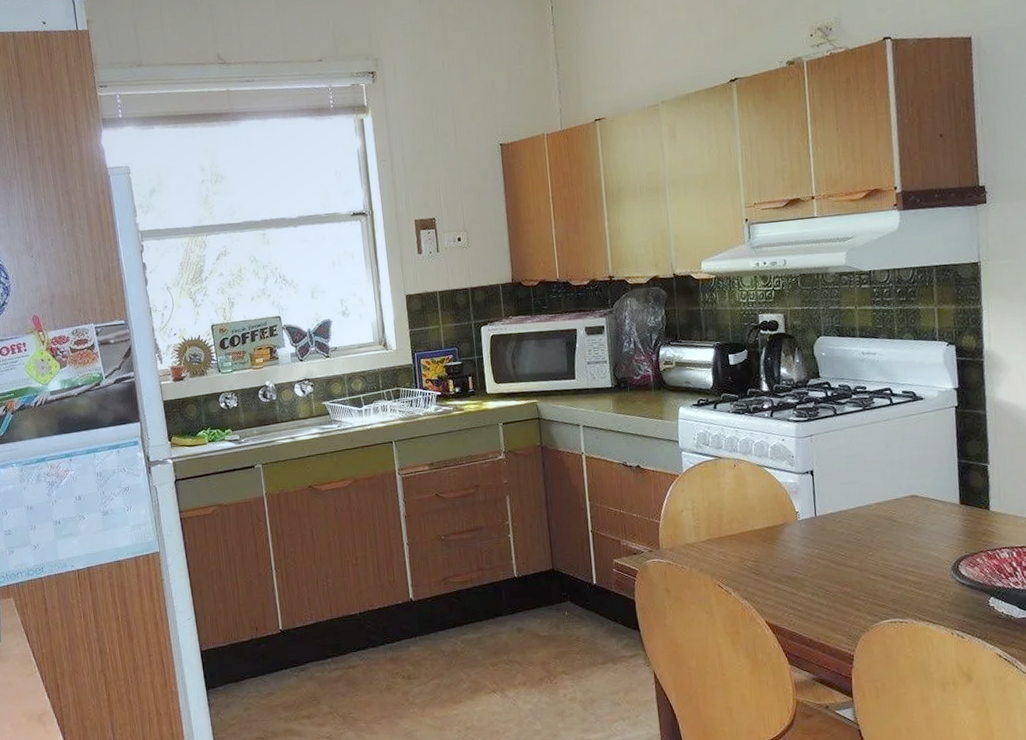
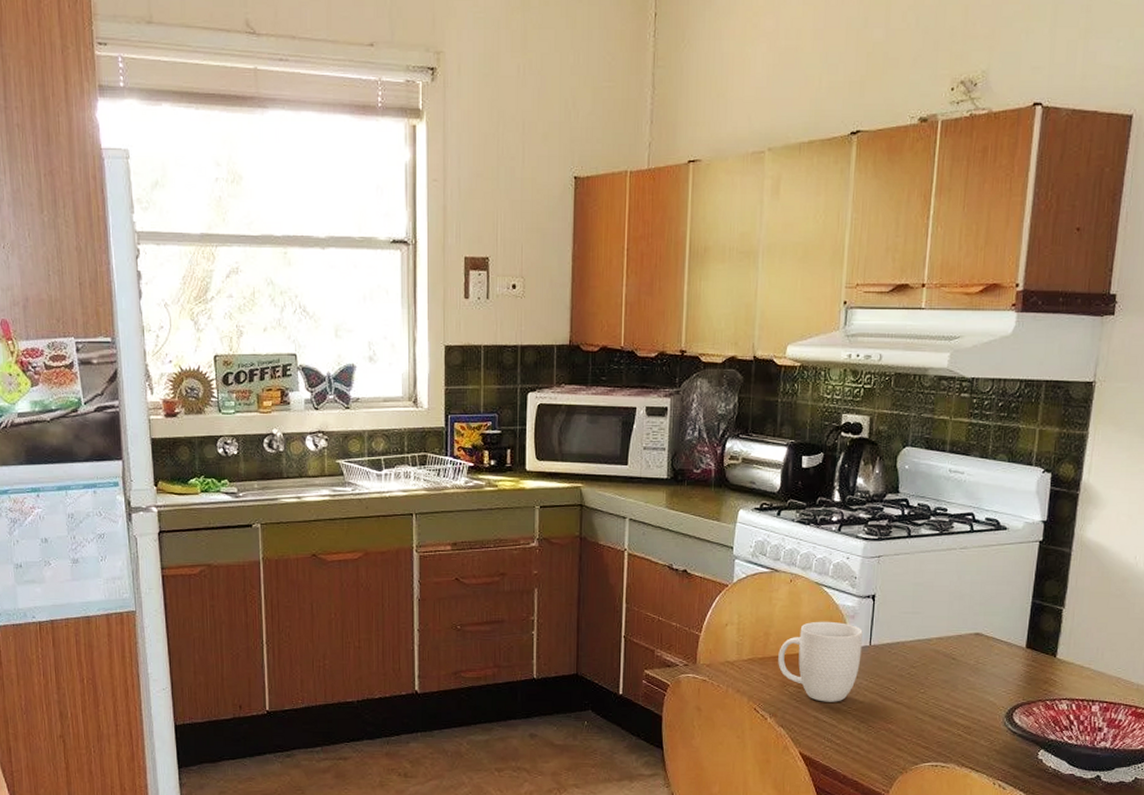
mug: none [733,498,809,573] -> present [778,621,863,702]

